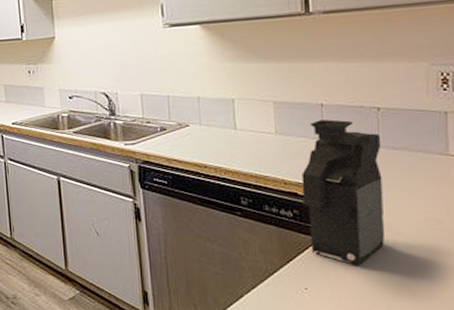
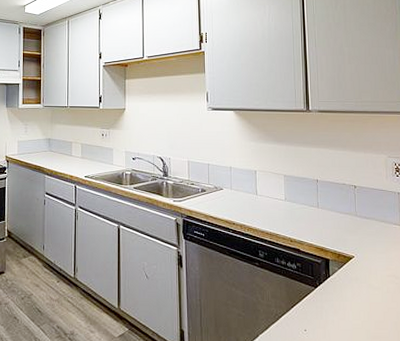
coffee maker: present [301,119,384,266] -> none [303,192,360,312]

